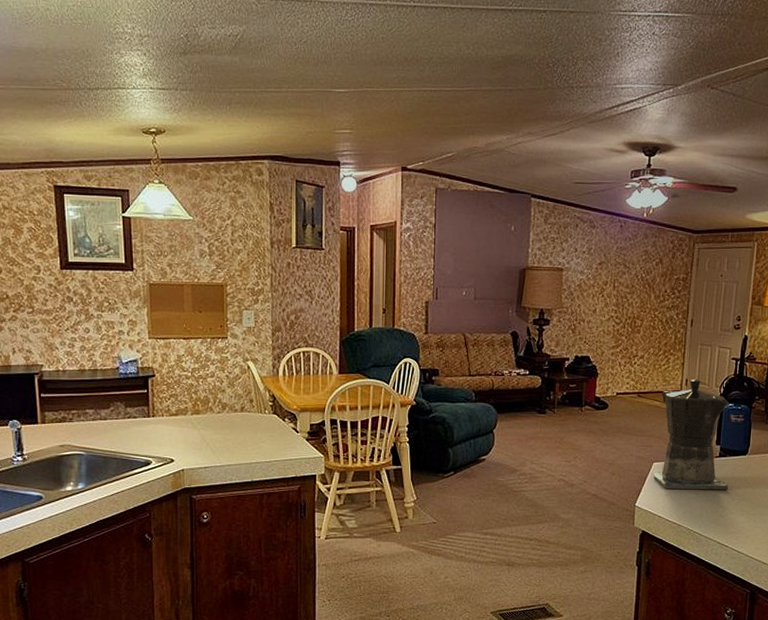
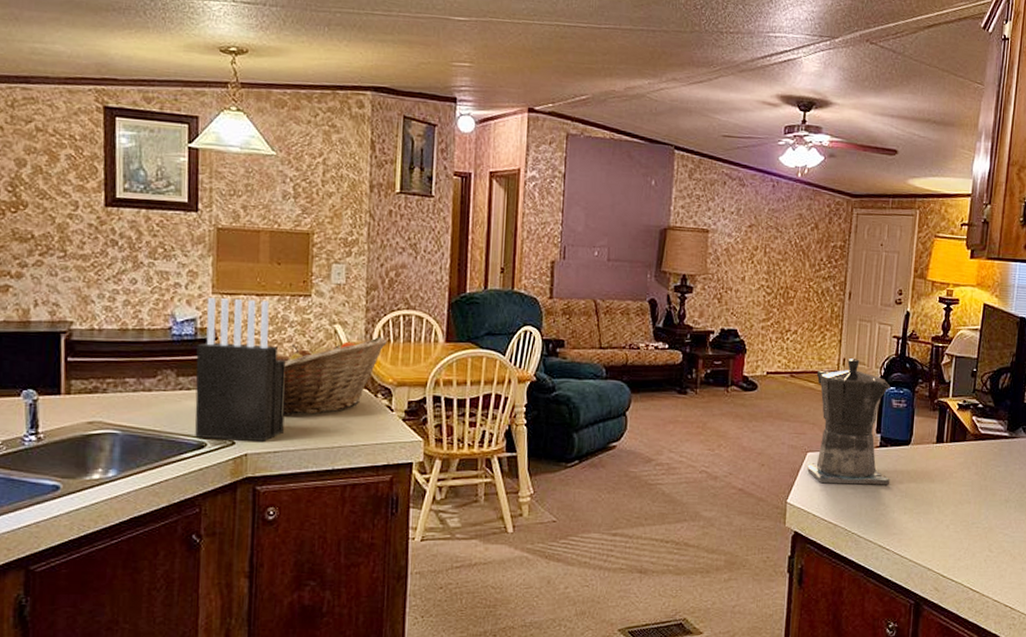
knife block: none [139,342,211,459] -> present [195,298,286,441]
fruit basket: none [202,371,291,438] -> present [275,337,387,416]

